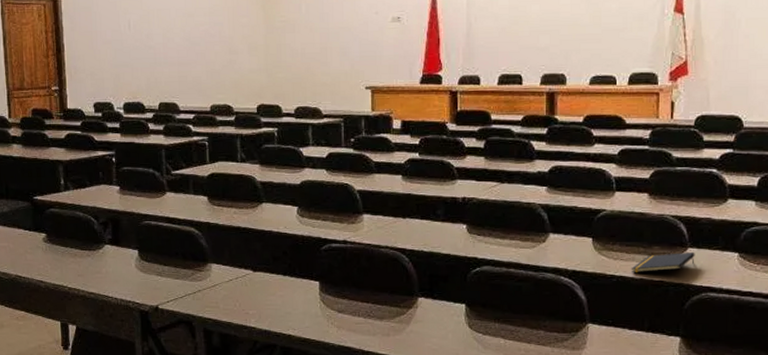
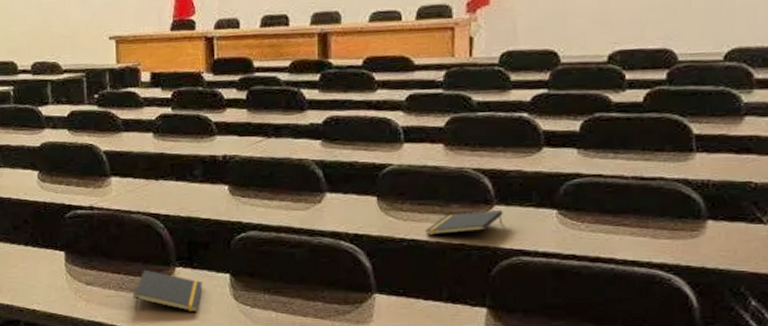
notepad: none [380,299,441,339] -> present [133,269,203,313]

